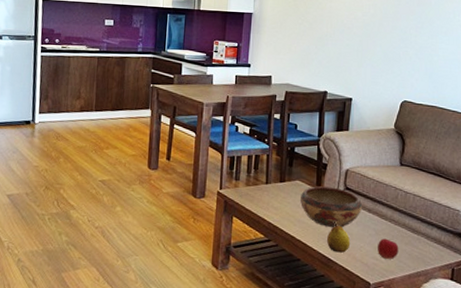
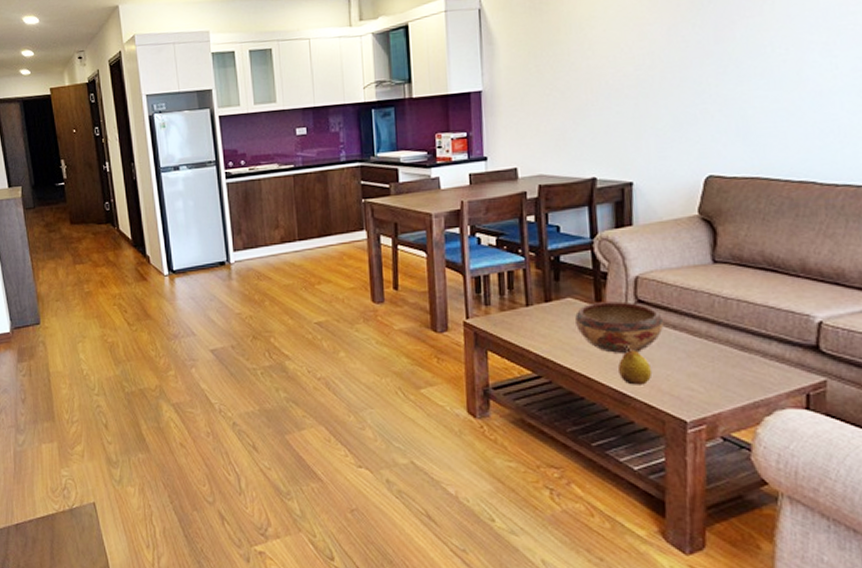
apple: present [378,238,399,259] -> none [691,361,724,388]

